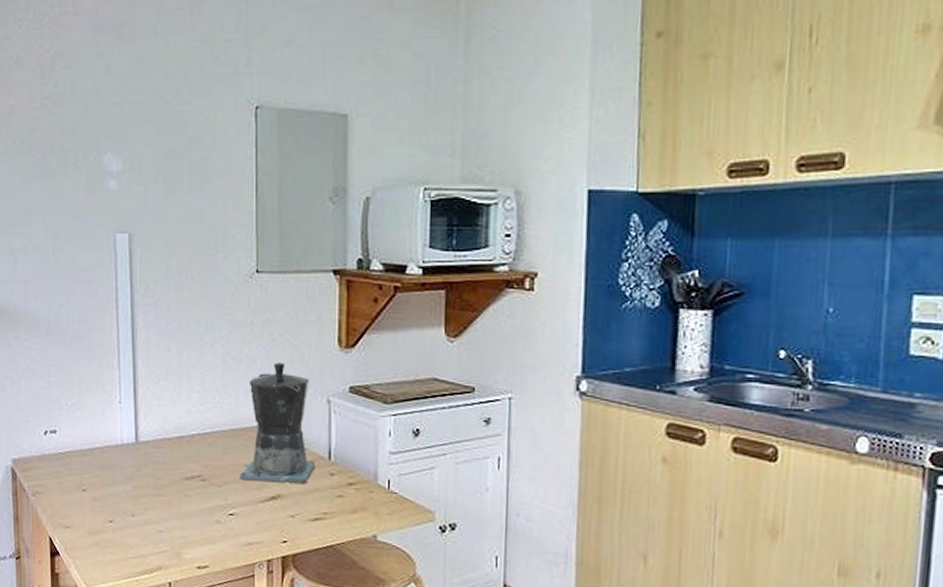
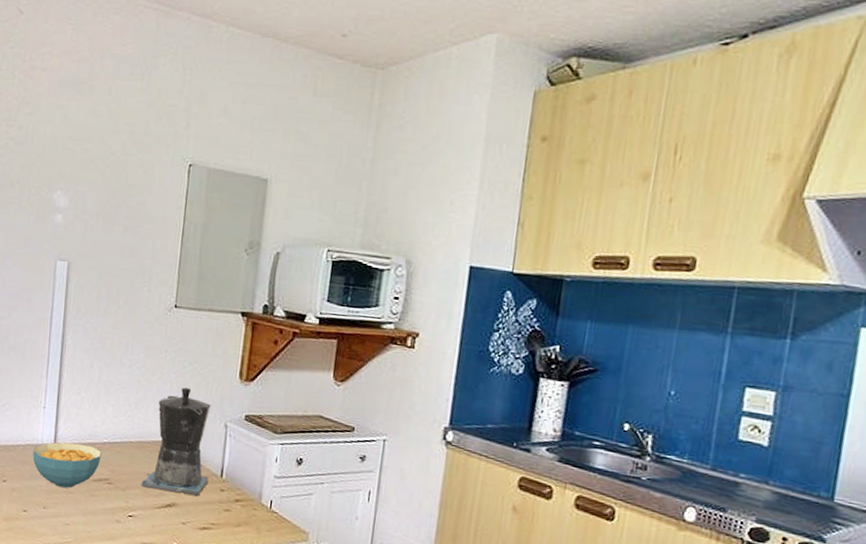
cereal bowl: none [113,438,191,491] -> present [32,442,102,488]

